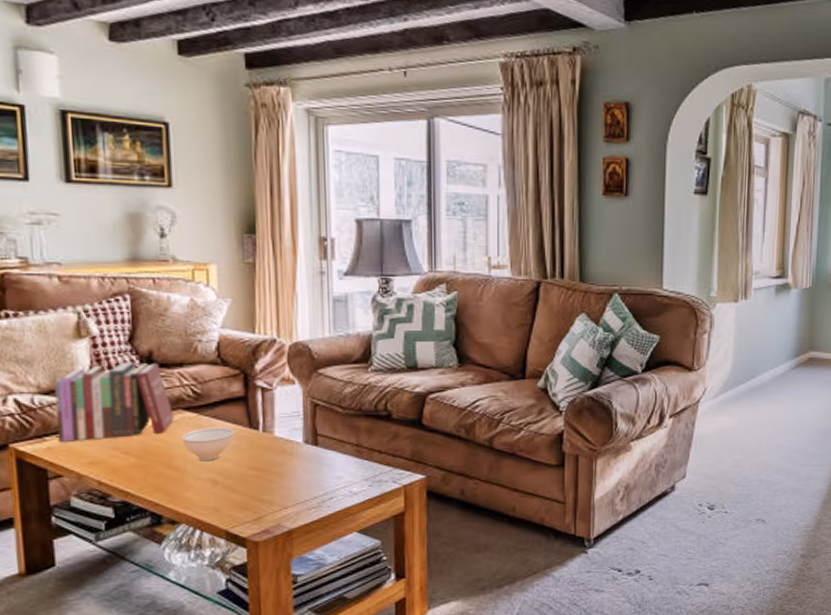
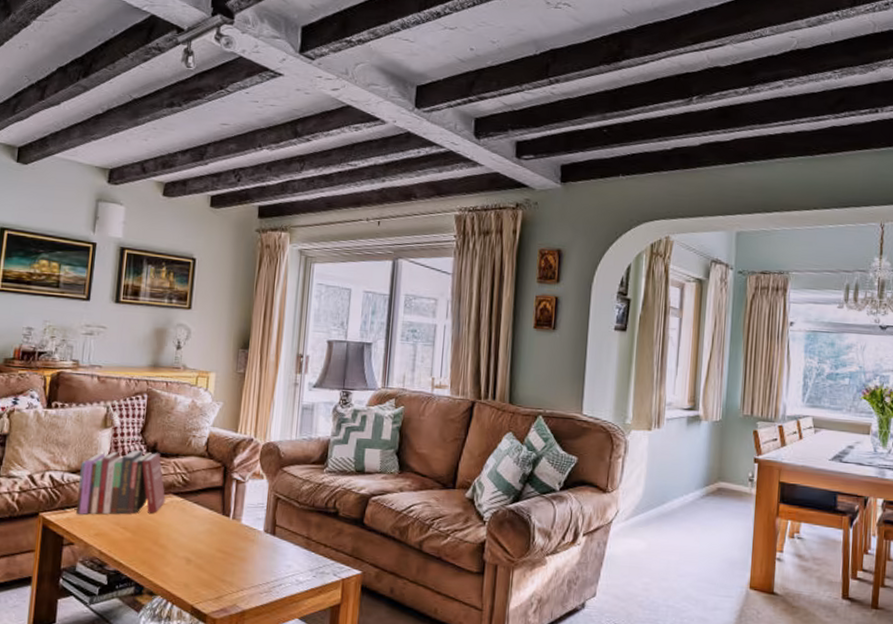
bowl: present [182,427,234,462] -> none [168,511,210,542]

